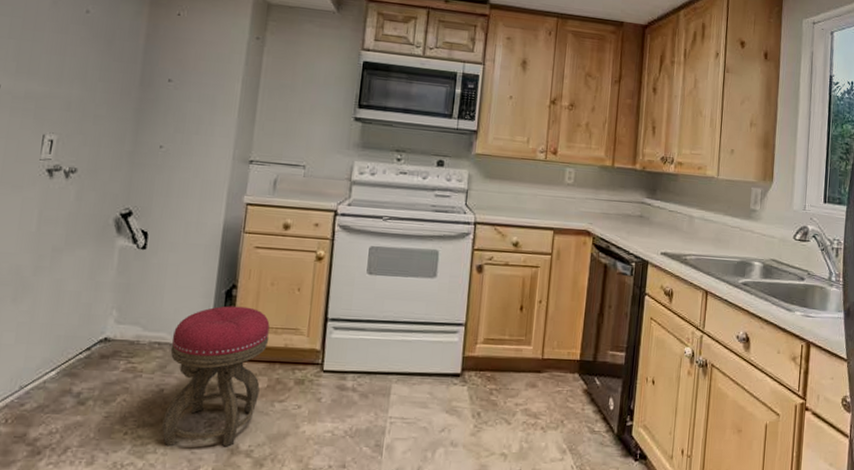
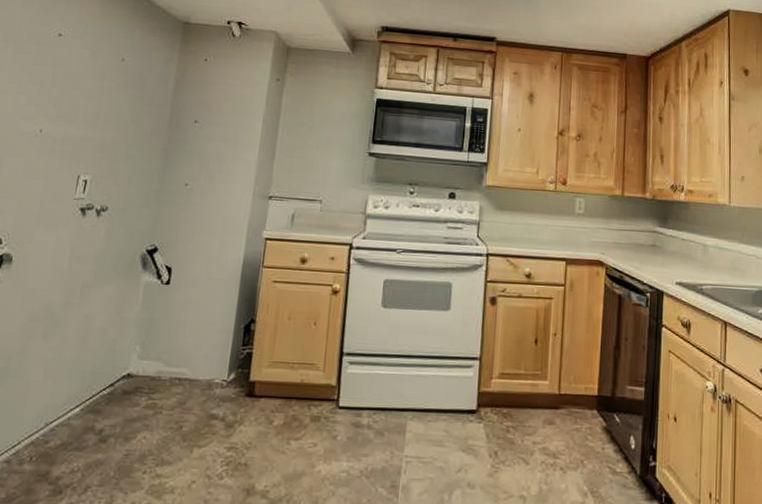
stool: present [162,306,270,447] -> none [180,340,287,487]

